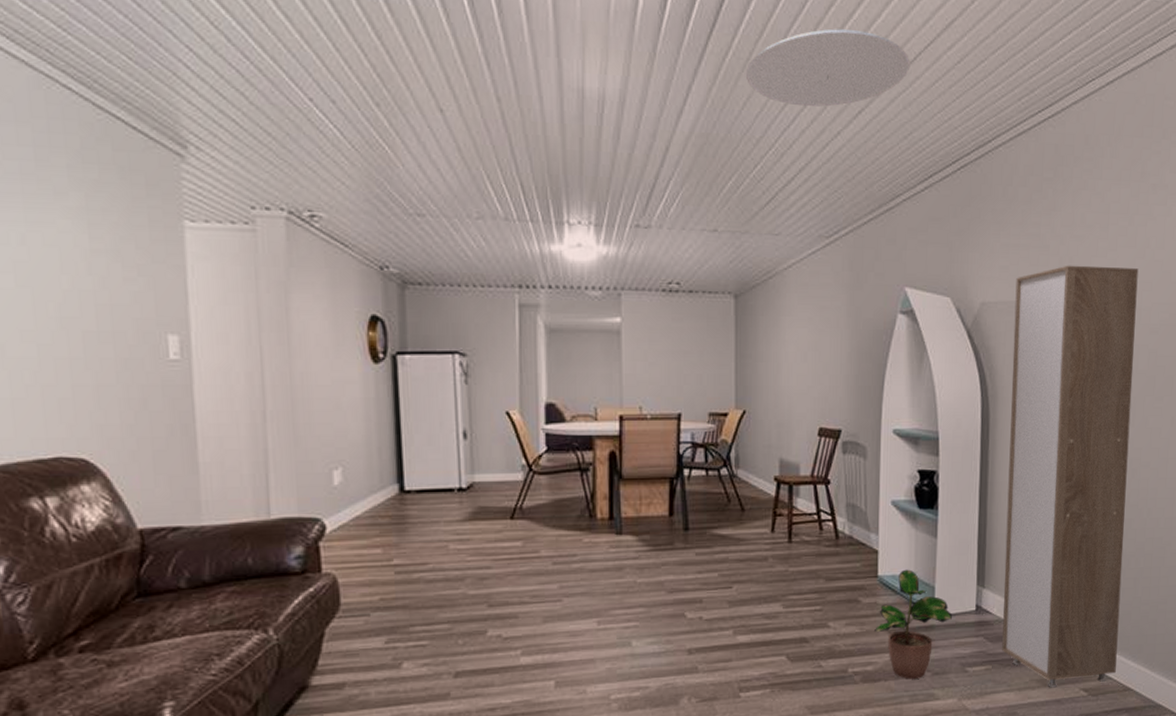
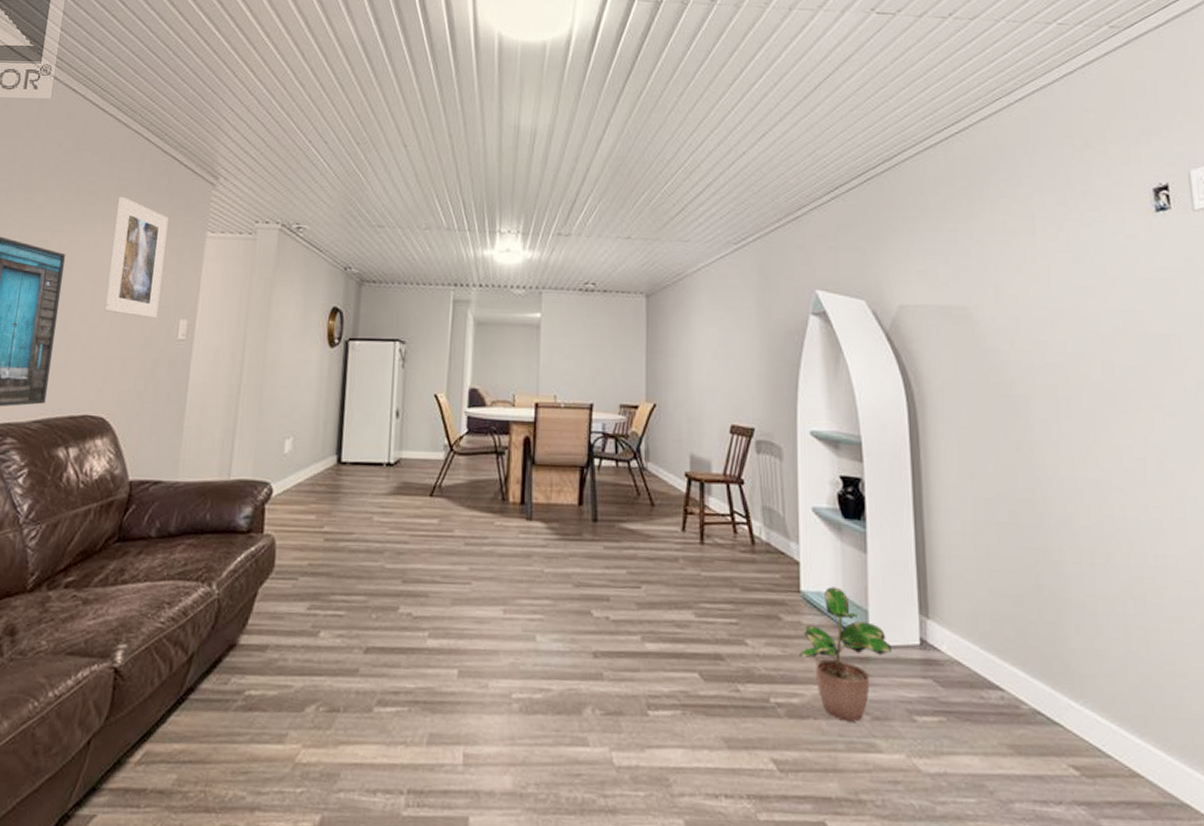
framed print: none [41,171,135,334] -> present [104,197,169,318]
ceiling lamp: present [745,28,911,107] -> none [657,69,811,132]
cabinet: present [1002,265,1139,688] -> none [936,270,1116,760]

